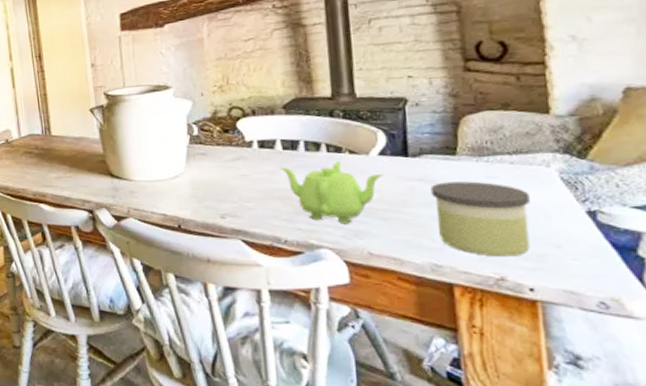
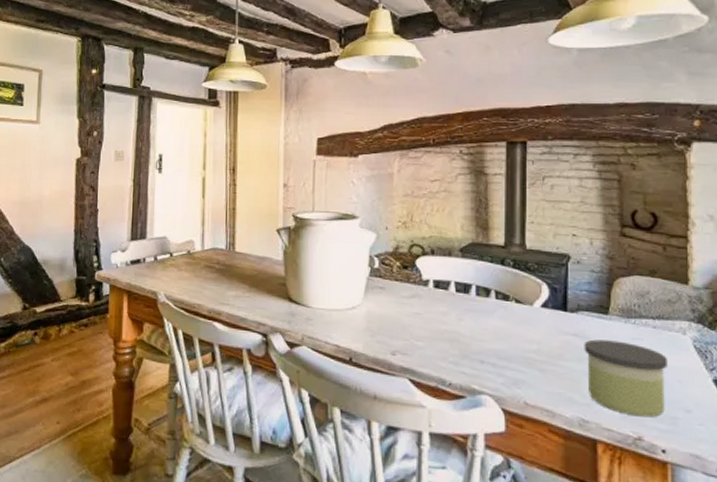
teapot: present [279,161,384,224] -> none [451,308,545,372]

